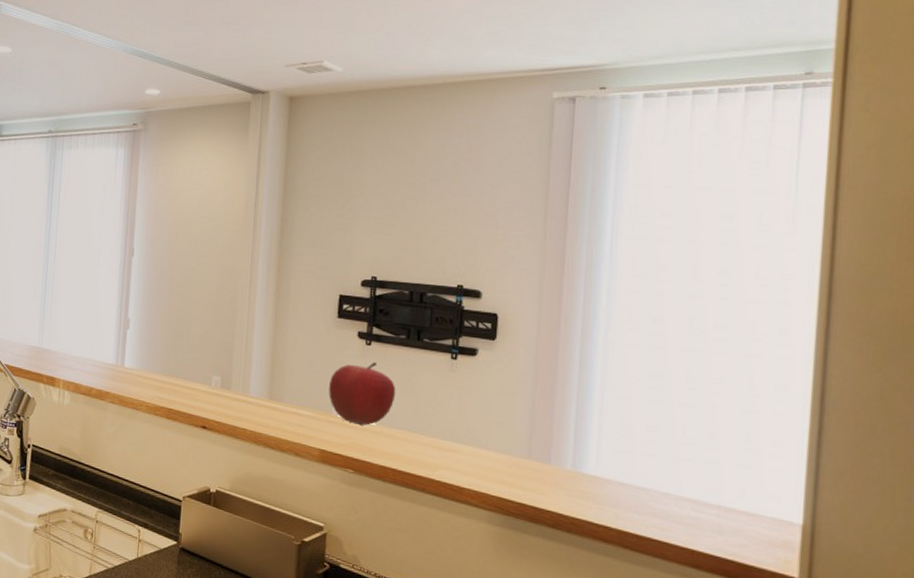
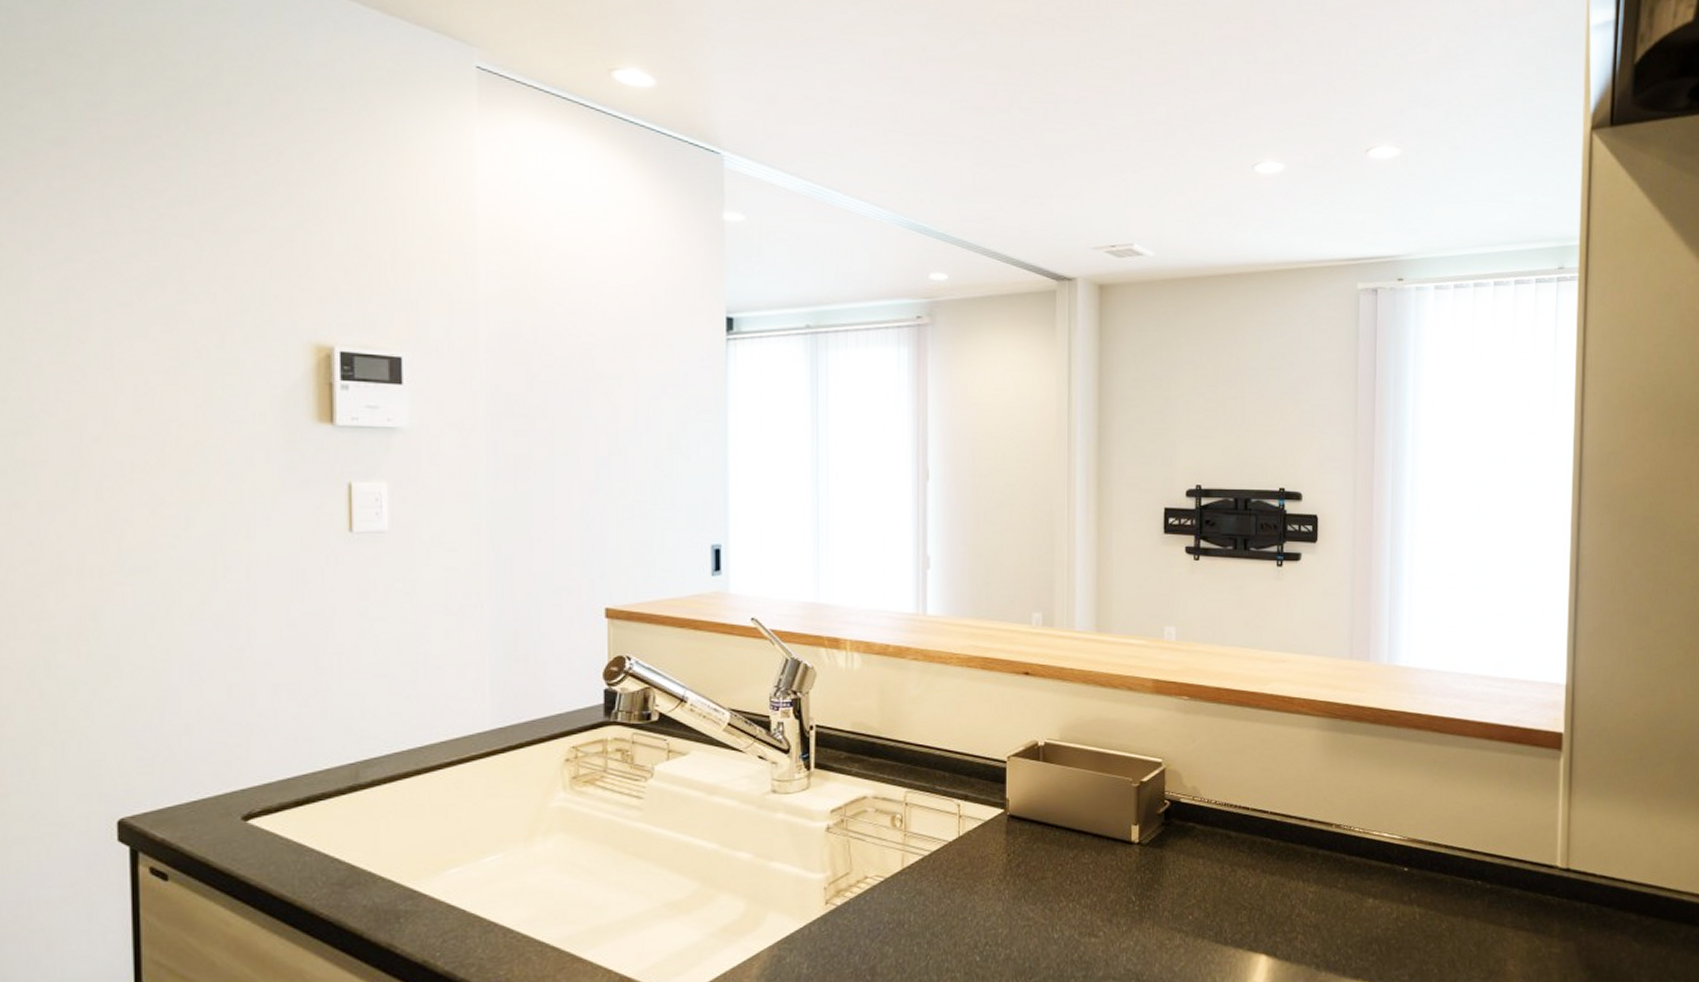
fruit: present [328,361,396,425] -> none [1159,577,1226,647]

